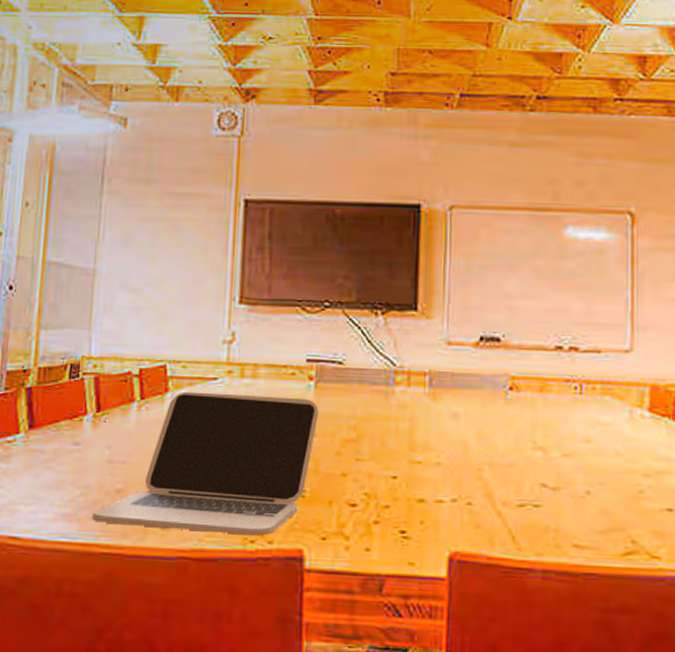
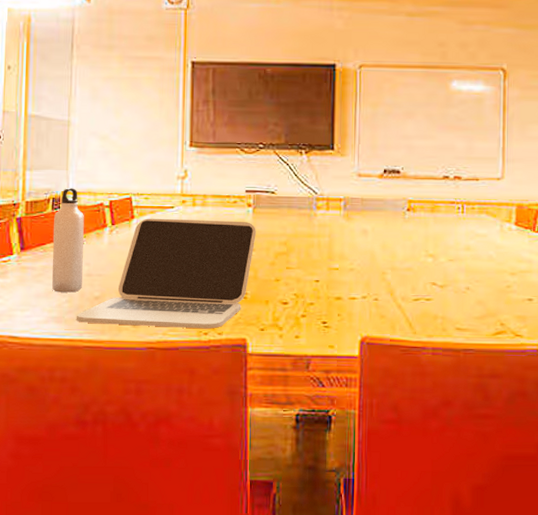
water bottle: none [65,352,108,484] -> present [52,188,84,293]

